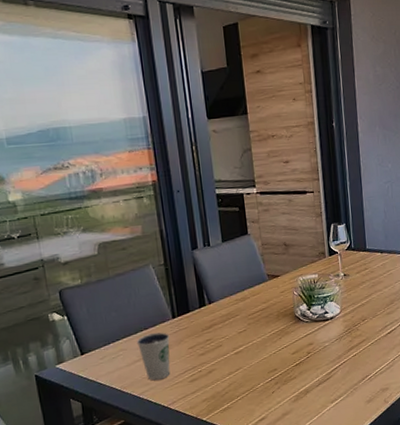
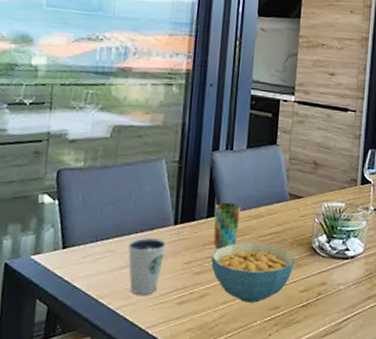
cup: none [205,291,230,332] -> present [213,202,241,250]
cereal bowl: none [211,320,283,371] -> present [211,242,295,303]

